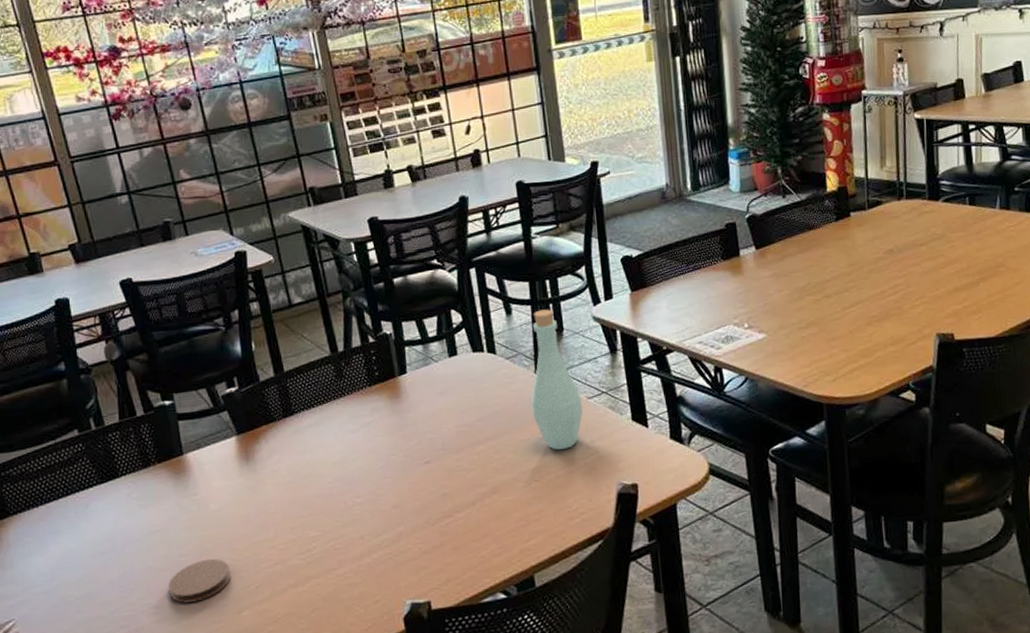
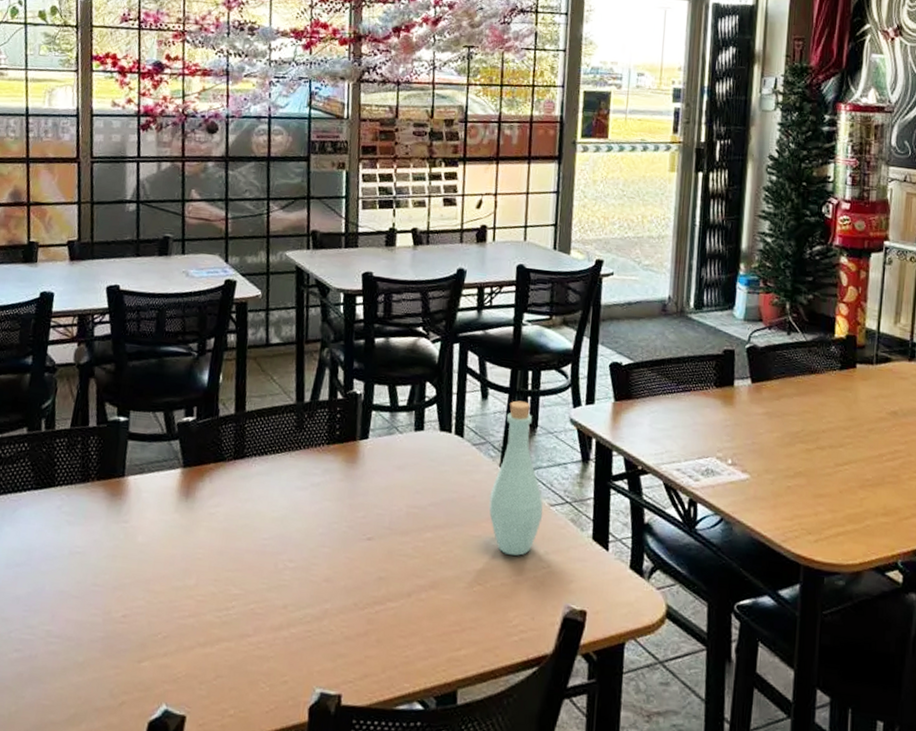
coaster: present [168,559,231,603] -> none [73,595,142,640]

